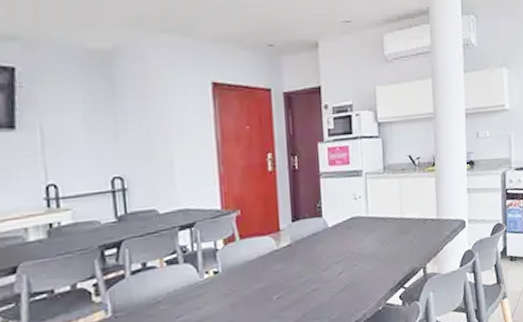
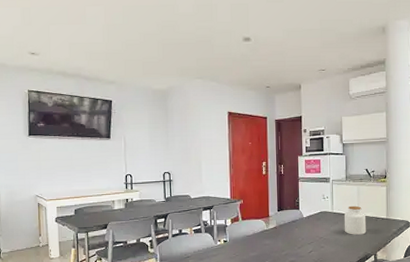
jar: none [382,205,413,245] -> present [344,205,367,235]

